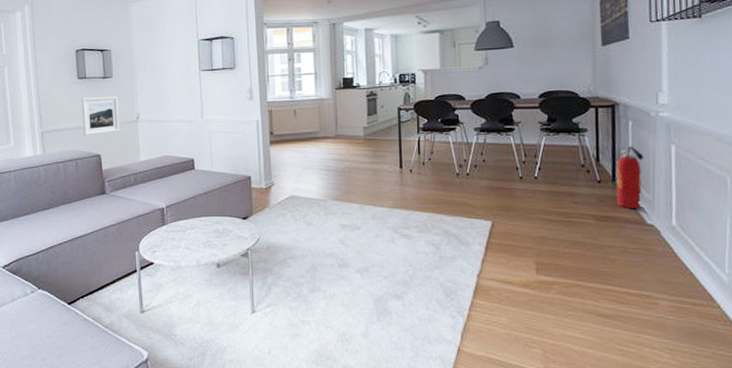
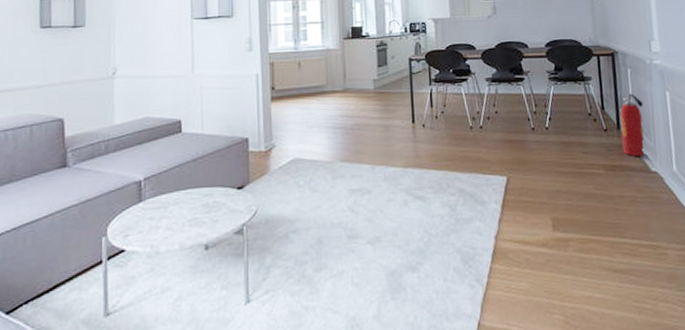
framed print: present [81,97,120,136] -> none [42,49,91,97]

